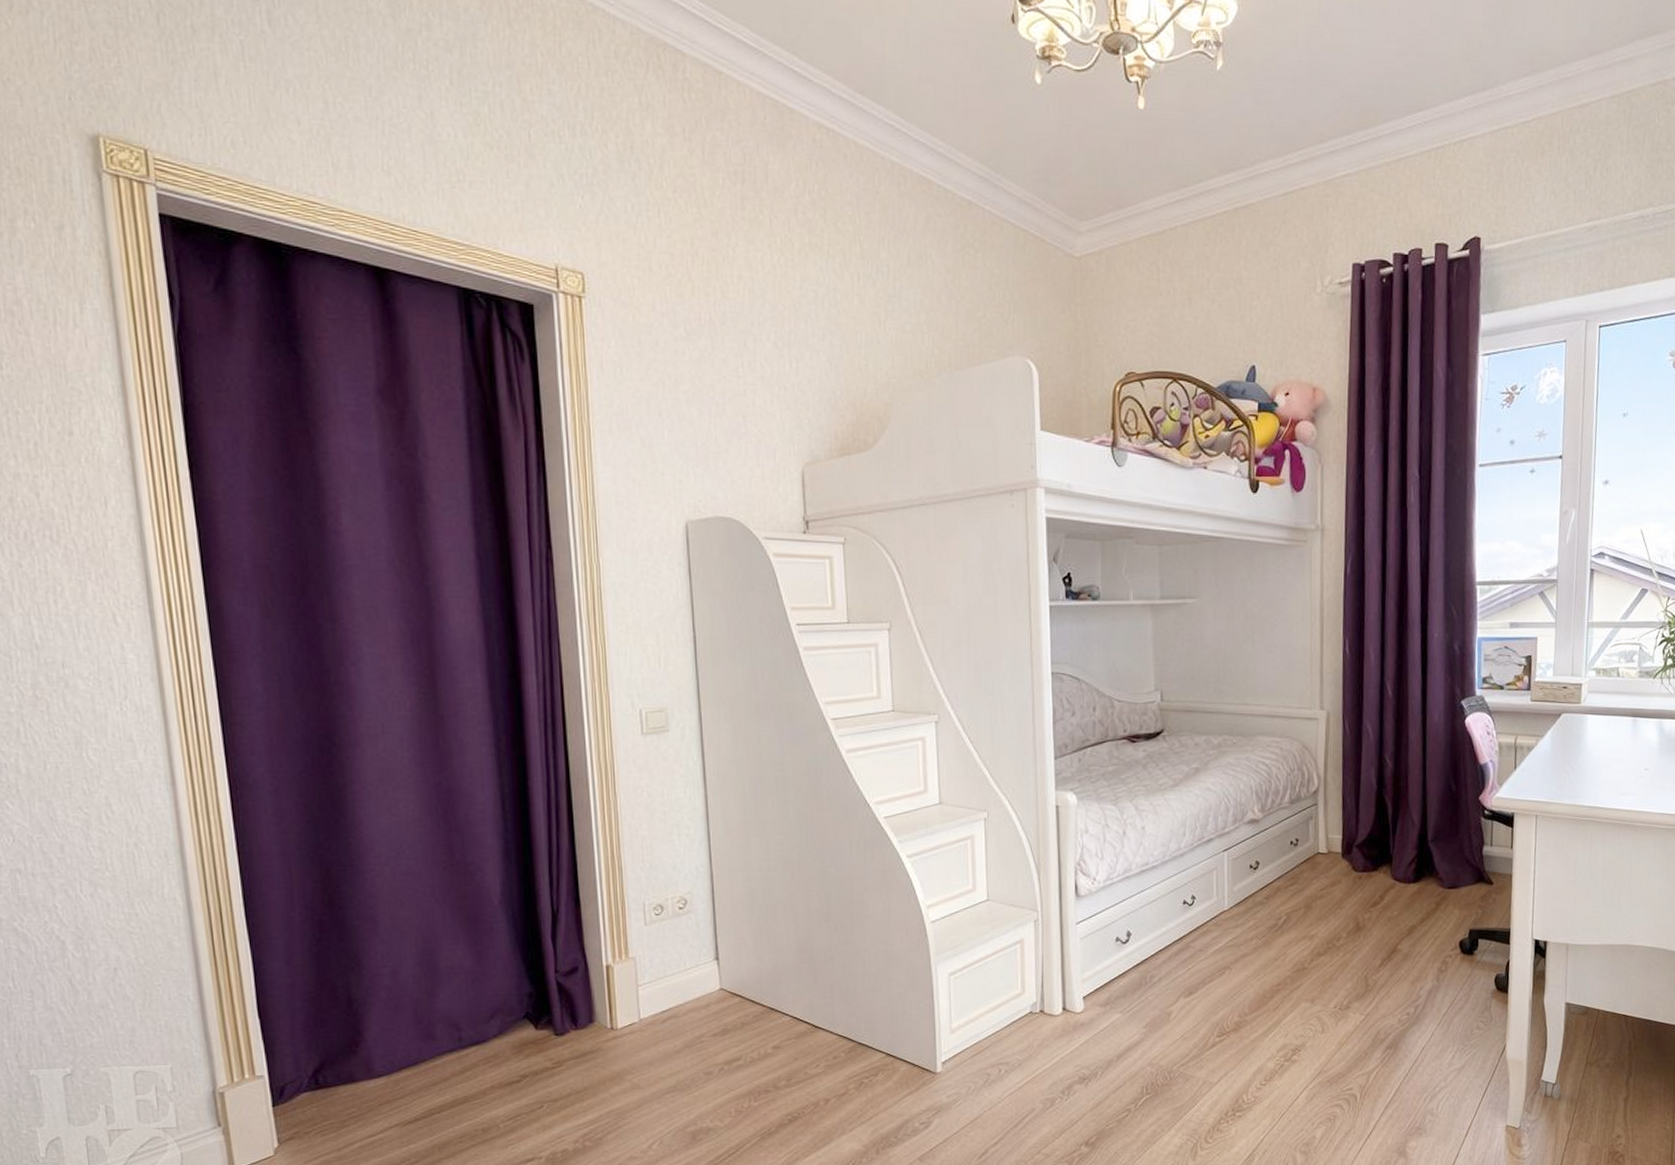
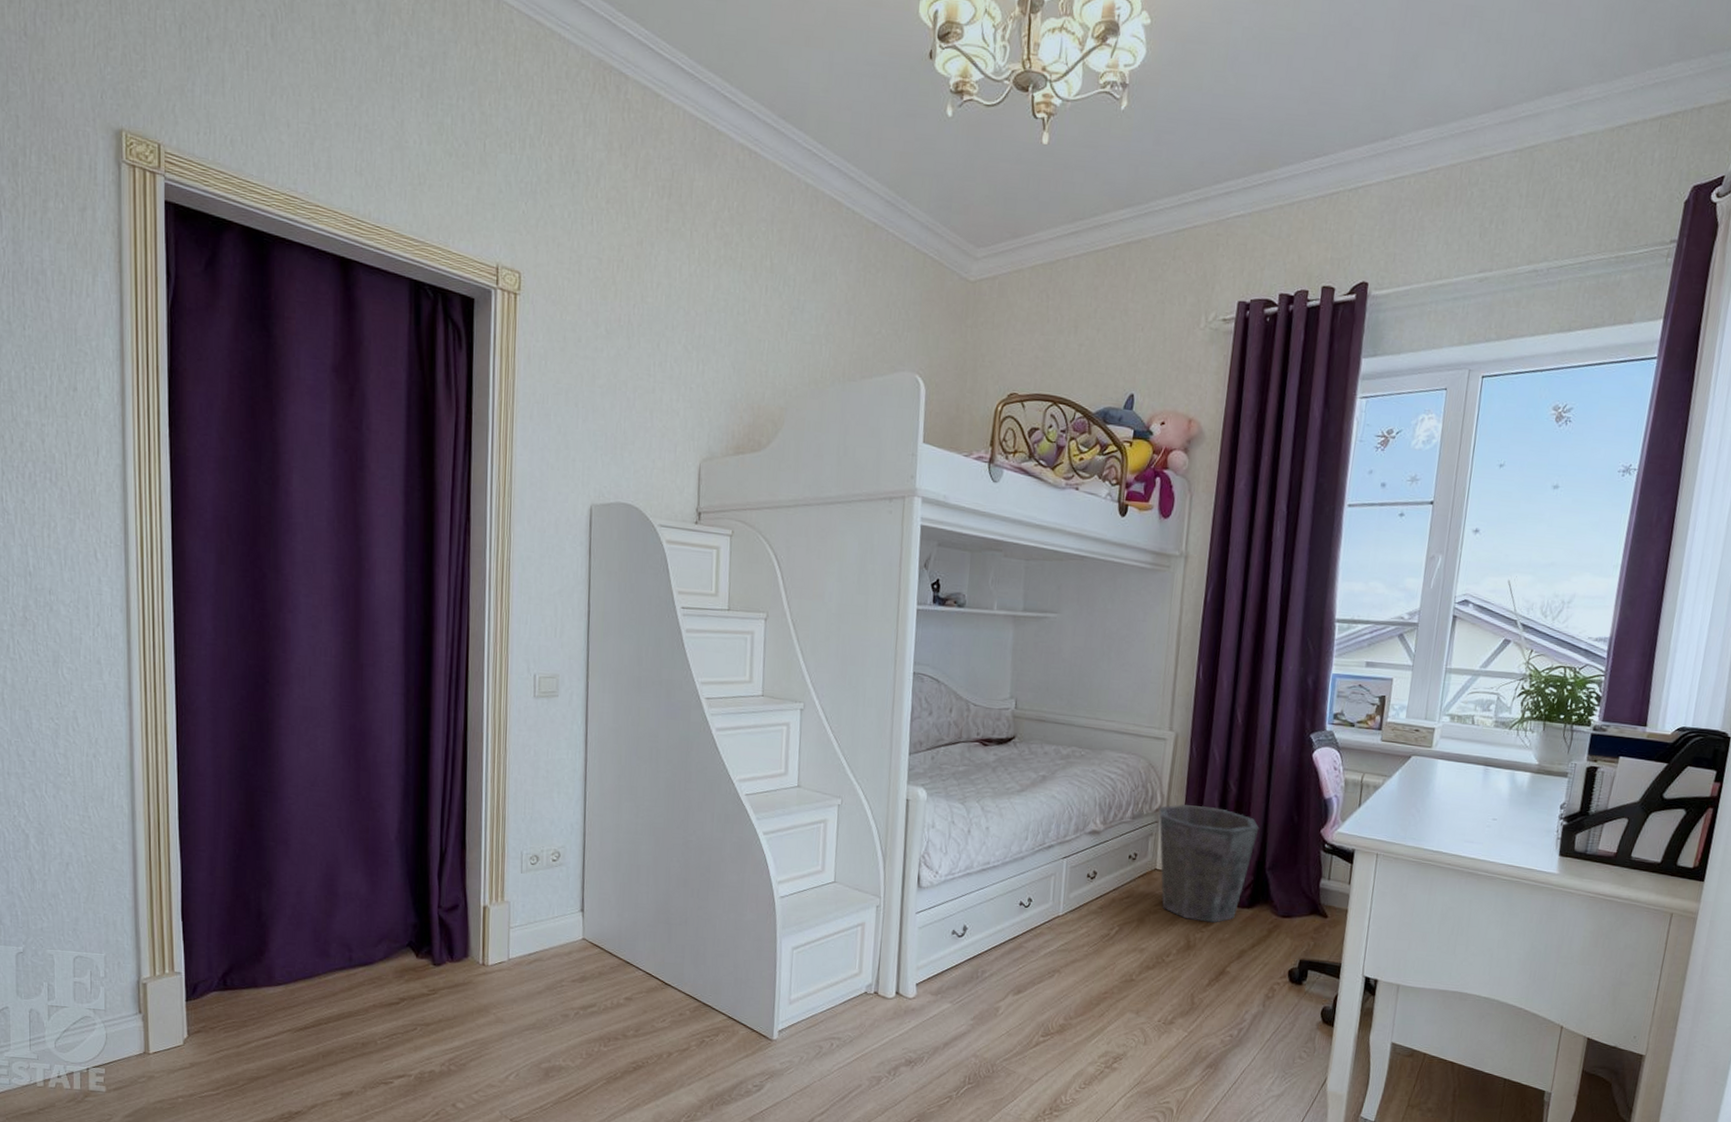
waste bin: none [1317,784,1419,902] -> present [1159,804,1259,923]

